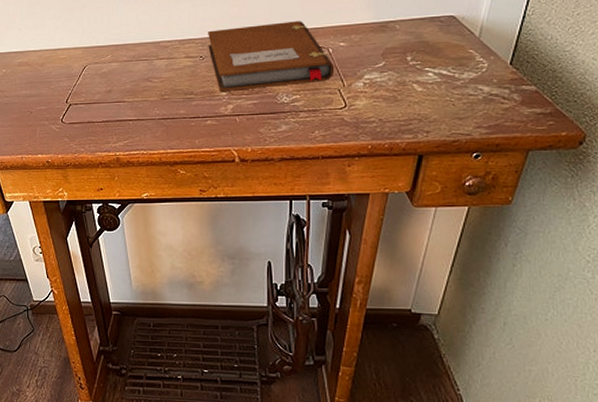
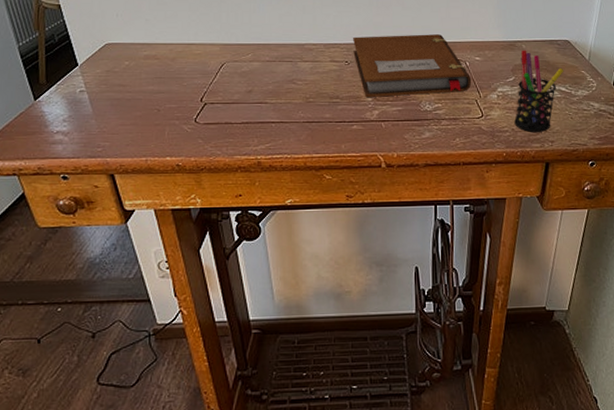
pen holder: none [383,30,447,122] -> present [514,50,564,132]

